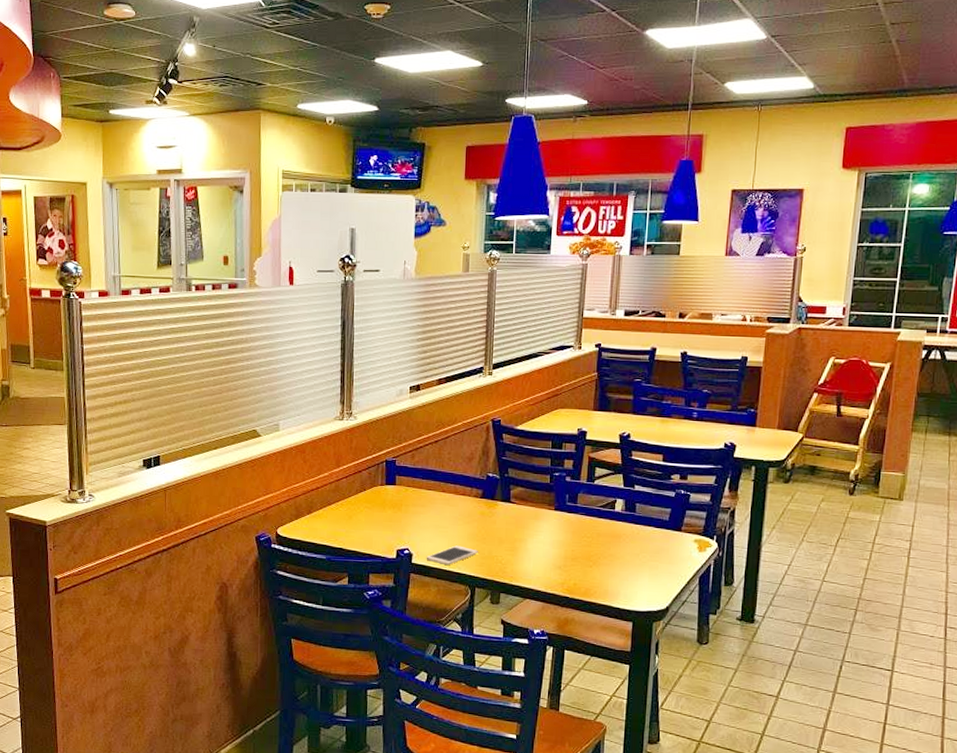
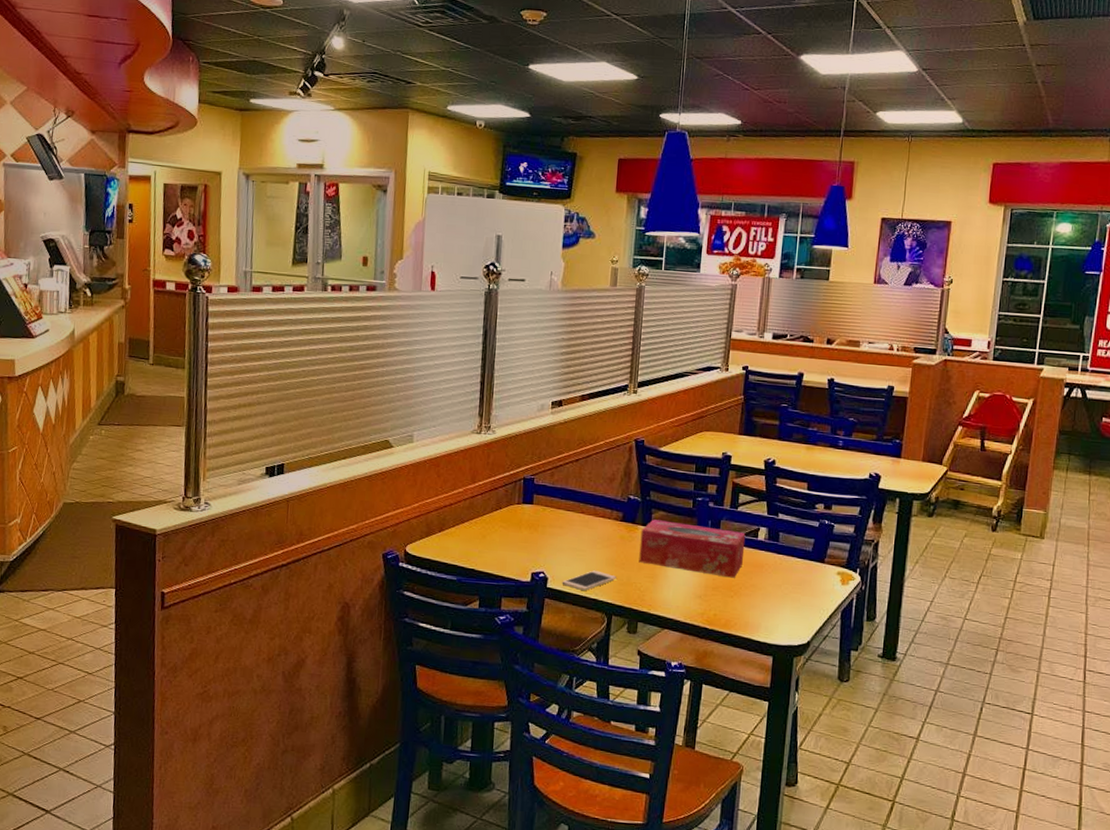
tissue box: none [499,495,603,549] -> present [639,519,746,578]

